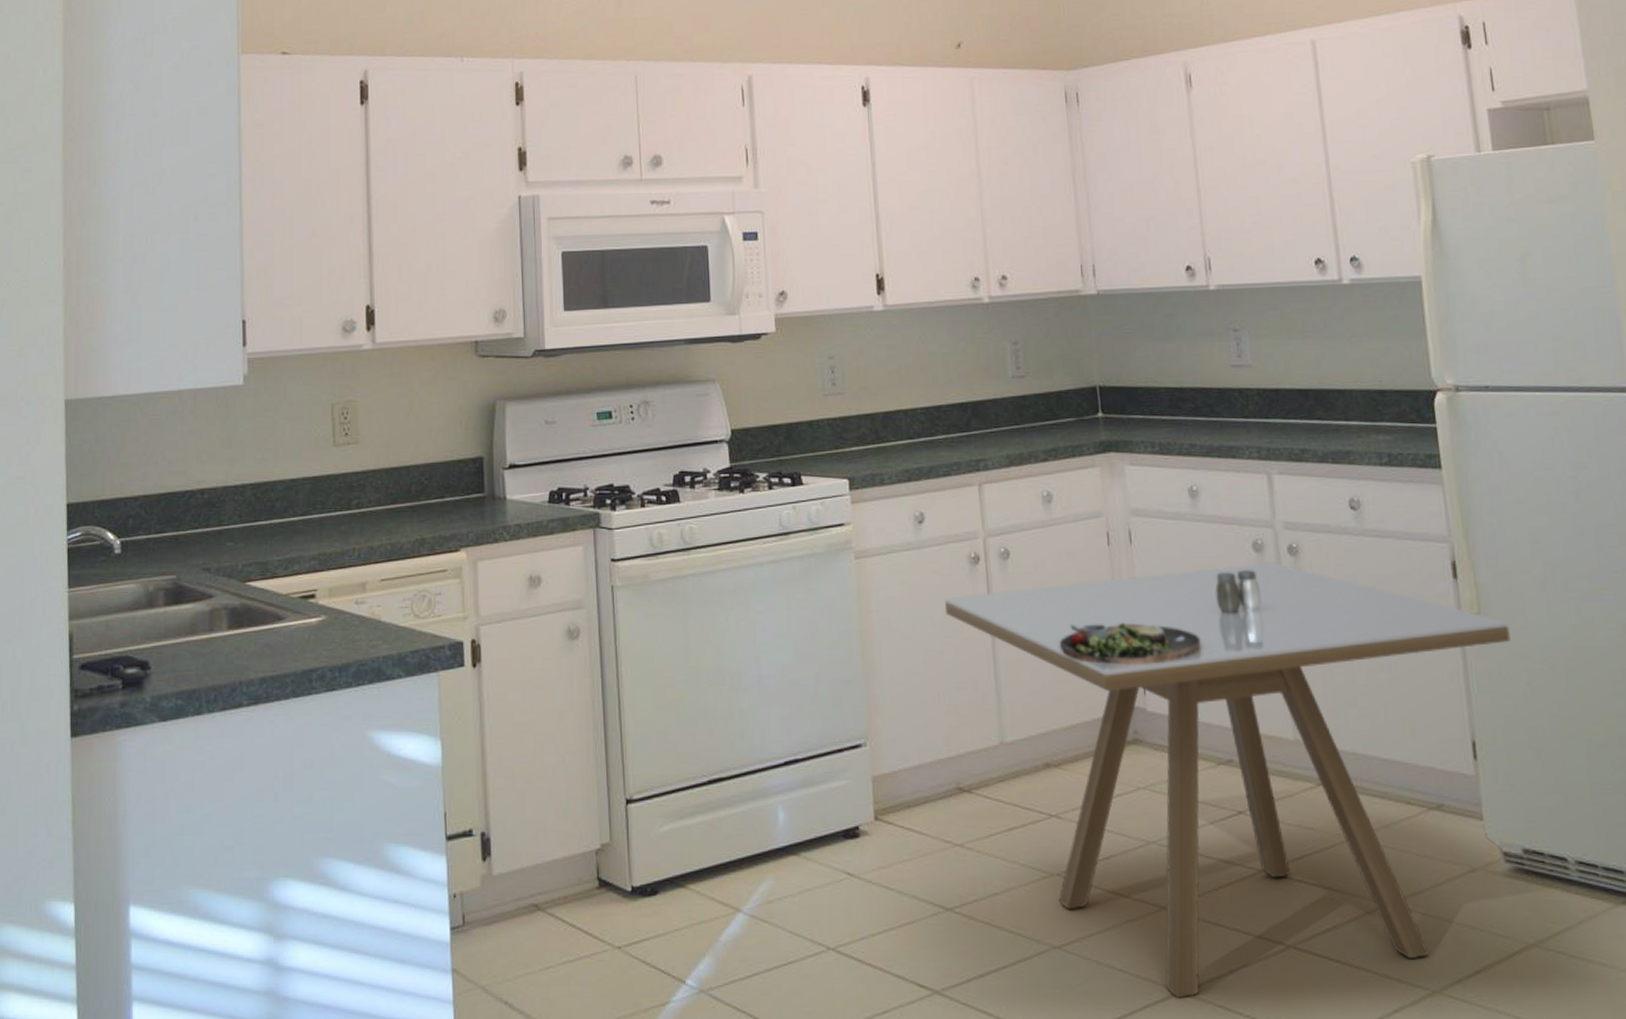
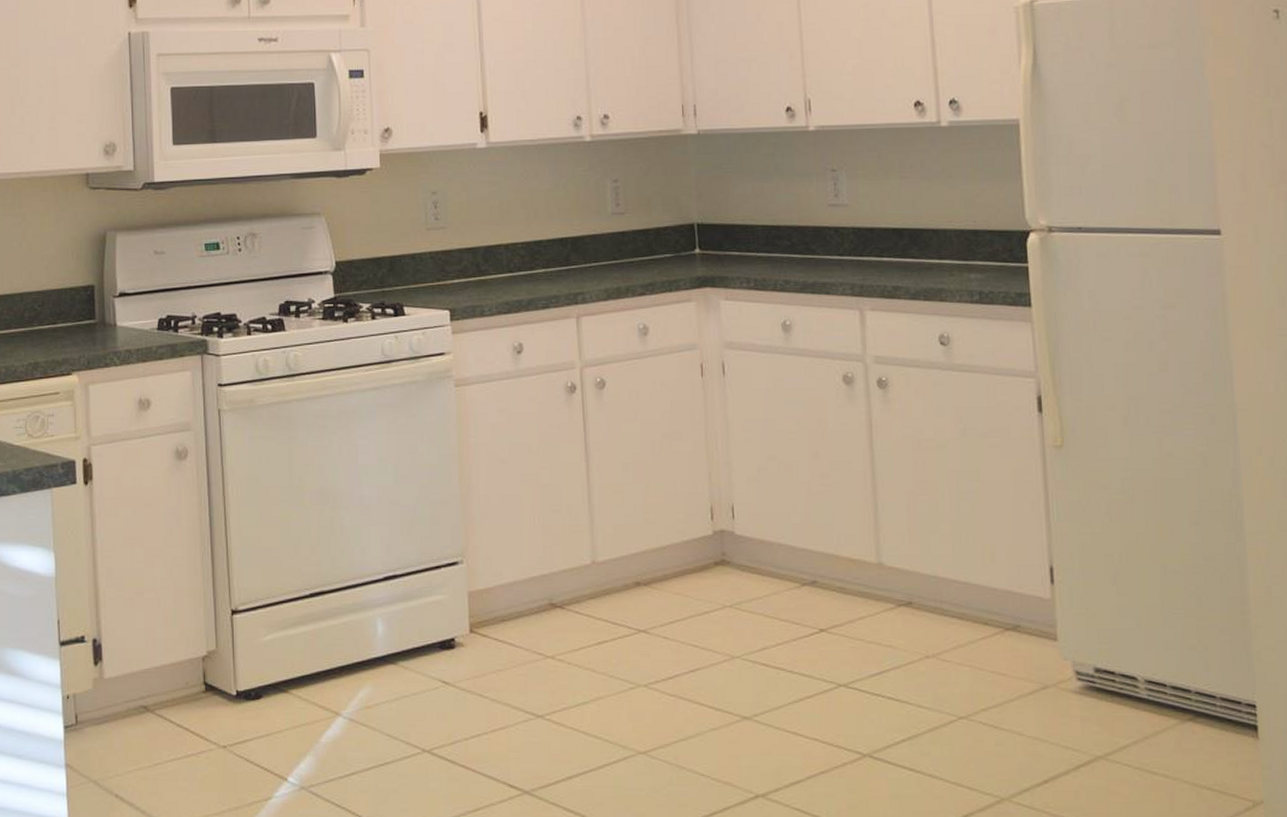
dining table: present [944,561,1511,999] -> none [541,394,1092,802]
dinner plate: present [1059,622,1201,665] -> none [651,450,790,490]
salt and pepper shaker: present [1216,570,1261,614] -> none [805,402,850,444]

